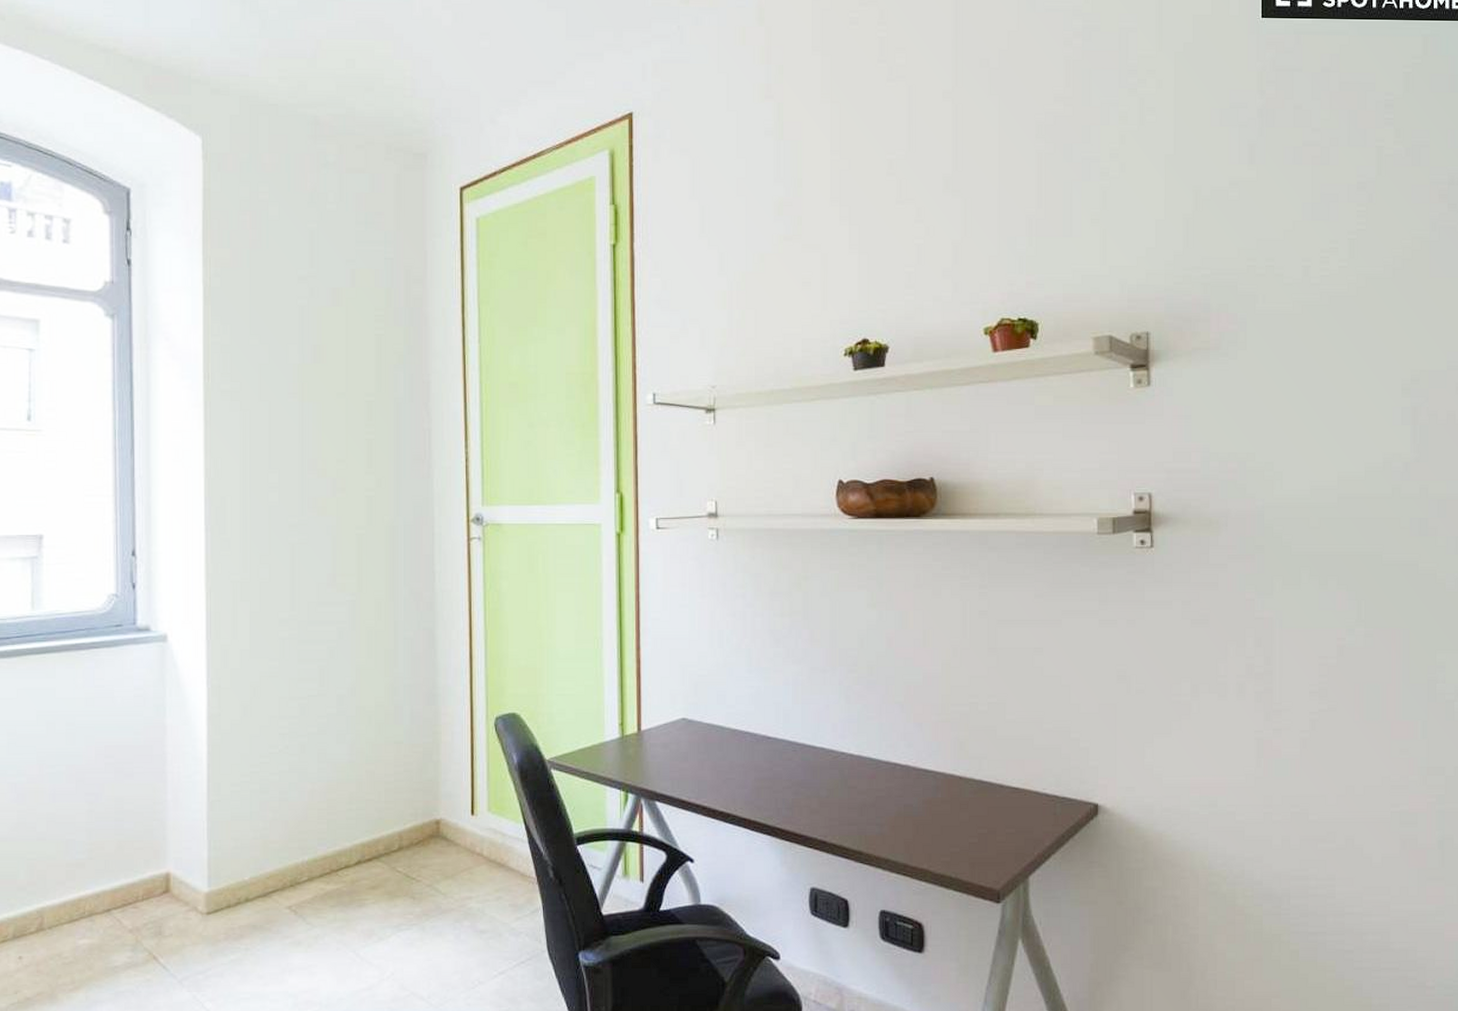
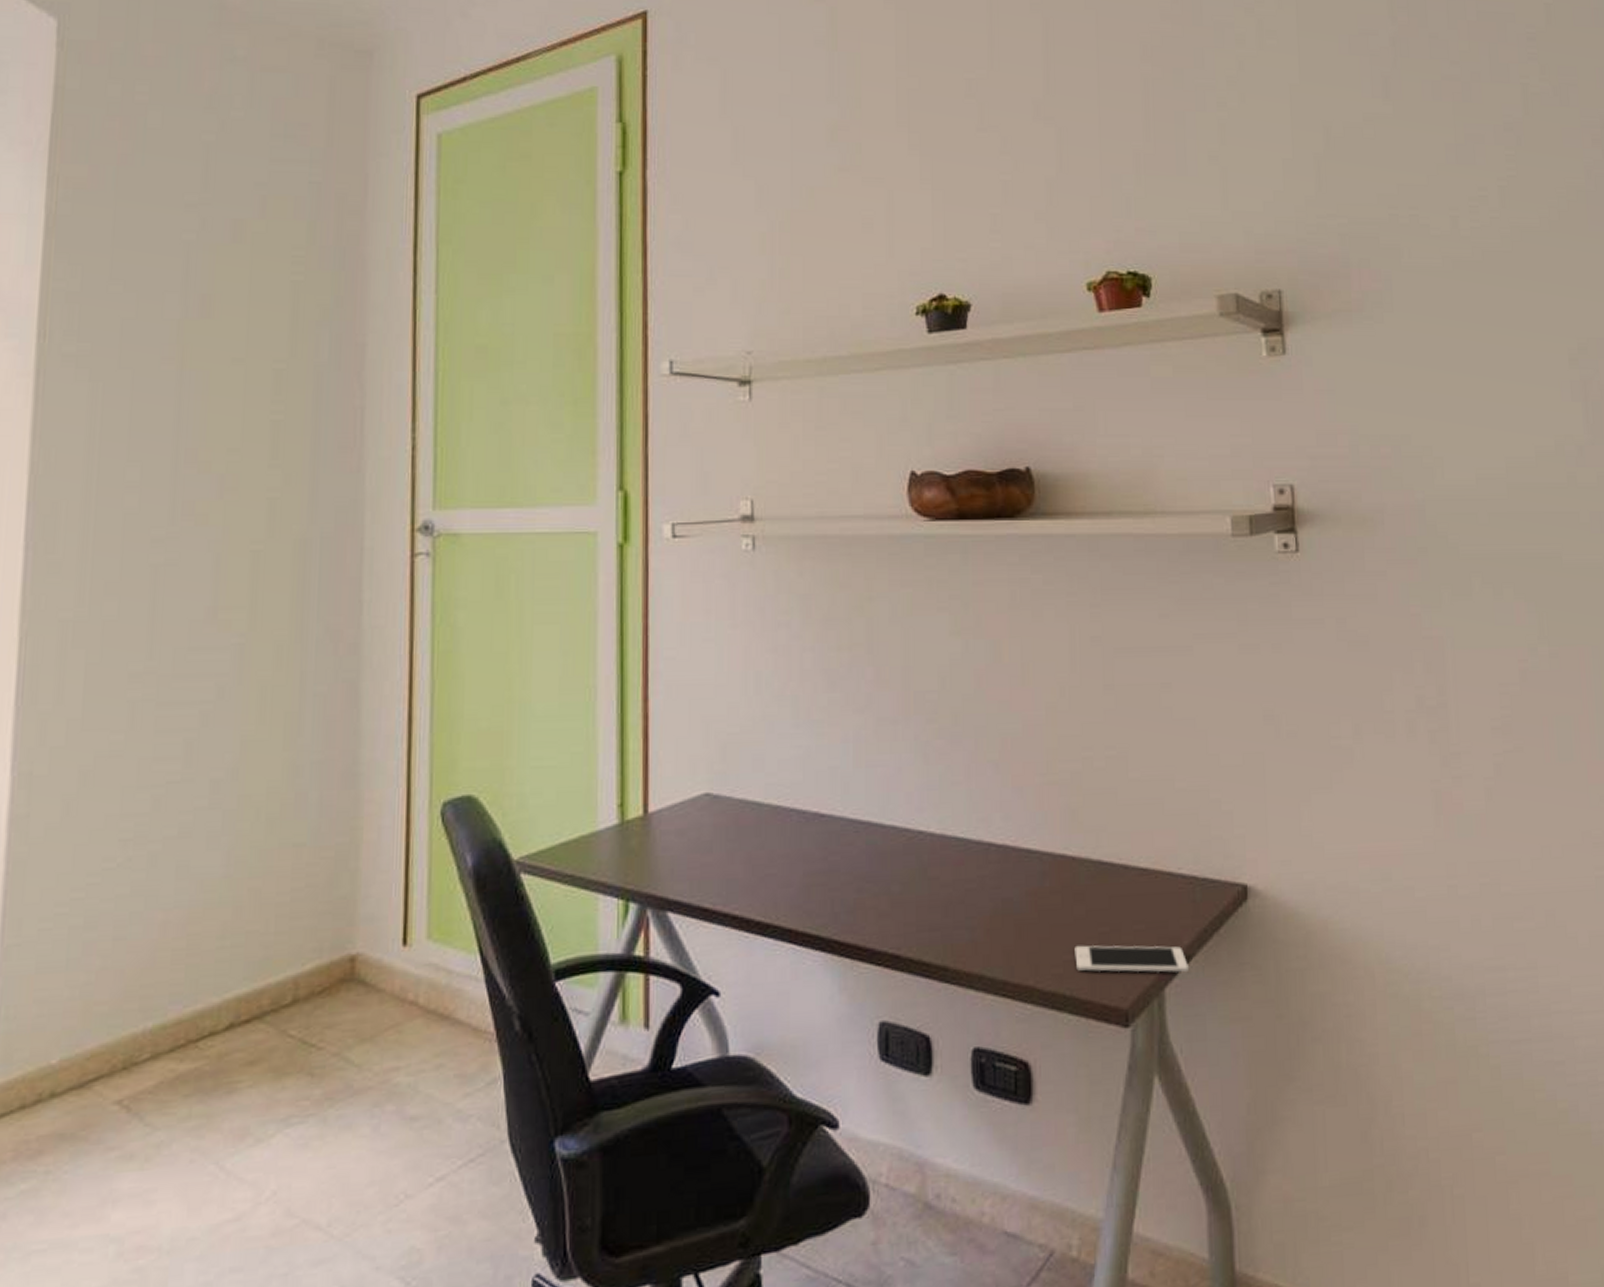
cell phone: none [959,841,1048,866] -> present [1074,945,1189,973]

